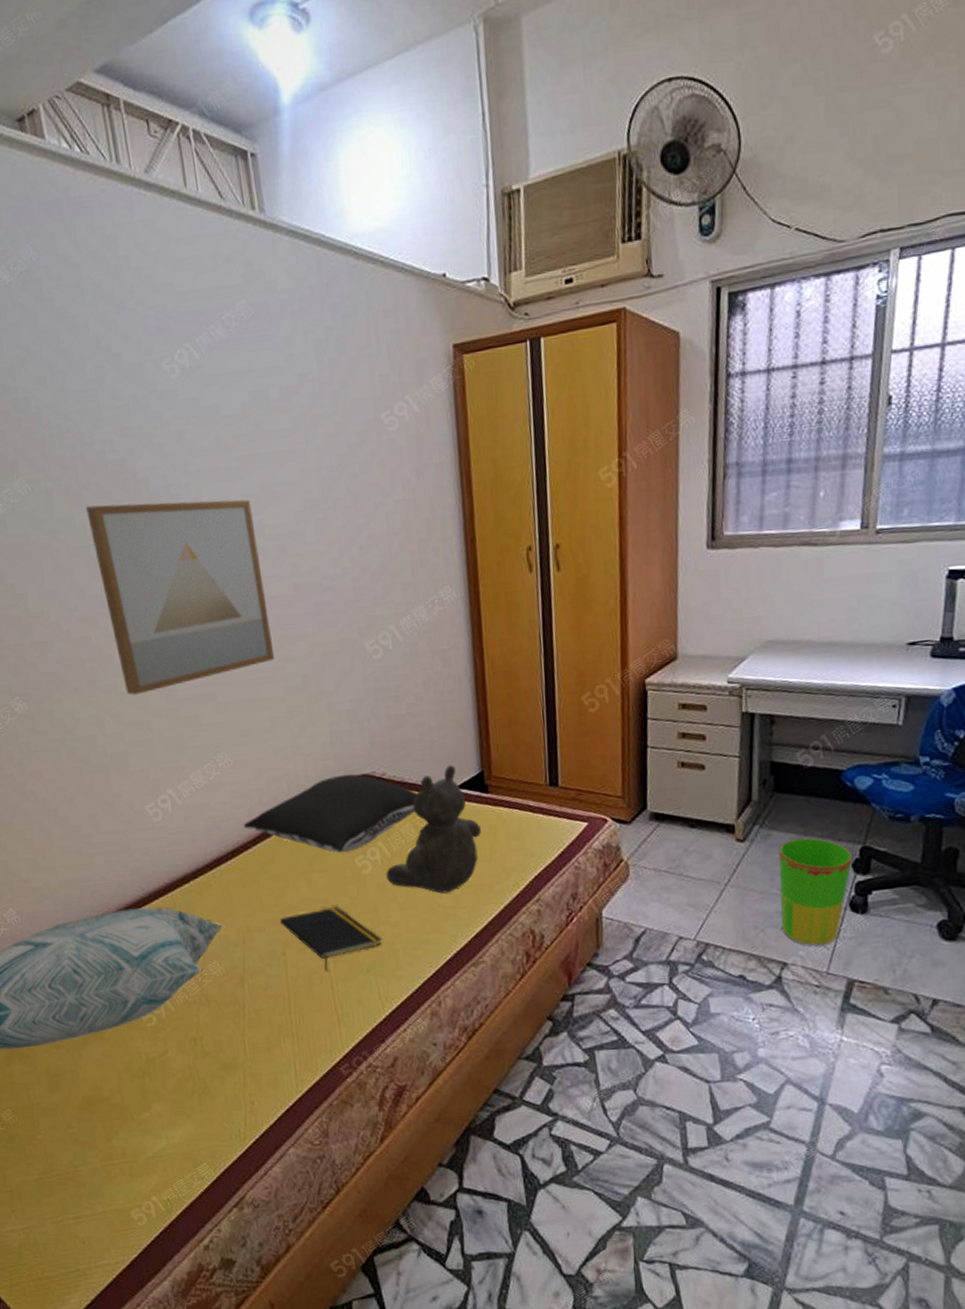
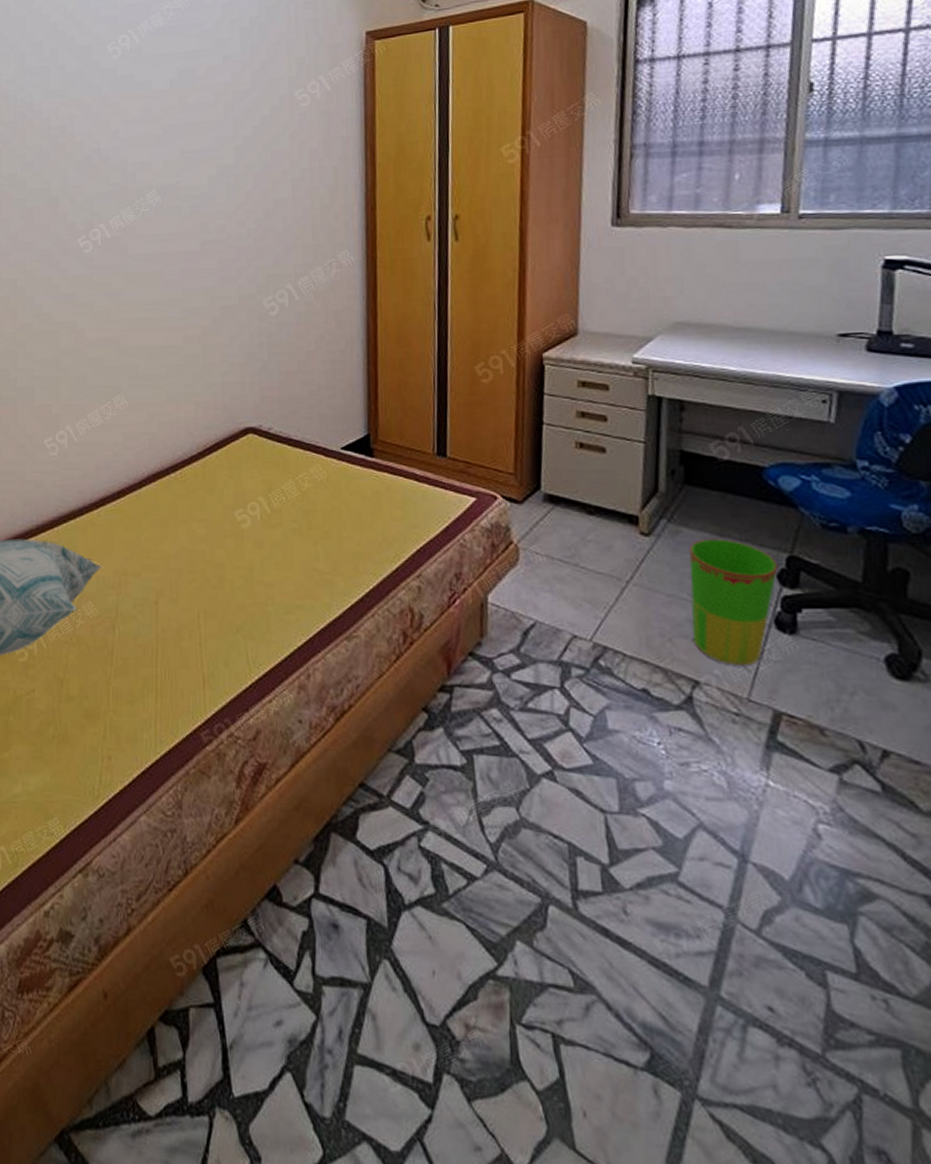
wall art: present [86,499,275,695] -> none [28,163,178,335]
pillow: present [243,774,418,853] -> none [131,425,302,505]
notepad: present [280,907,382,971] -> none [157,559,254,626]
teddy bear: present [386,765,482,894] -> none [264,425,365,558]

